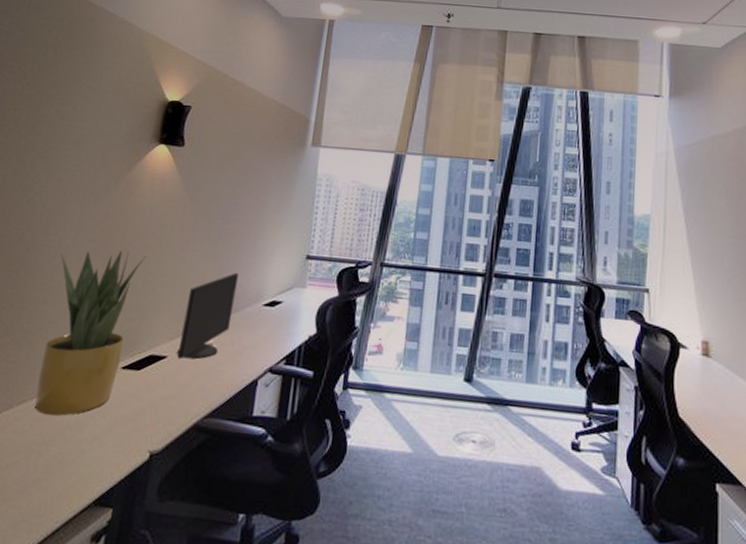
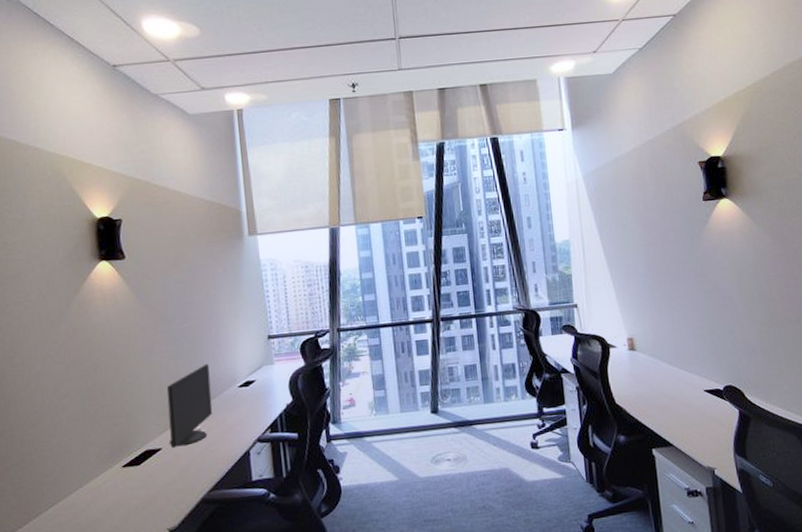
planter: present [35,250,146,416] -> none [34,365,120,520]

